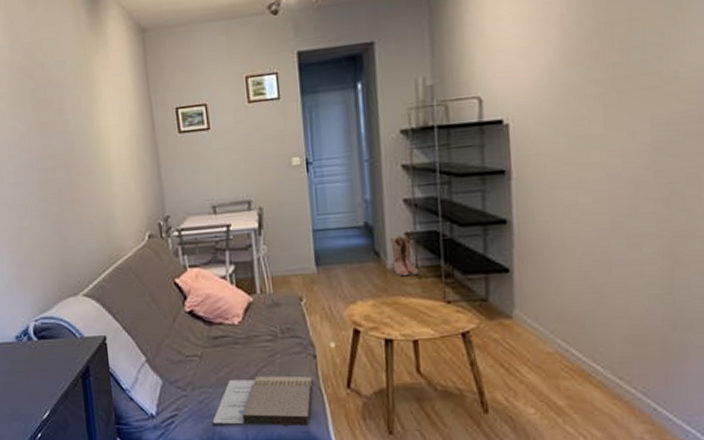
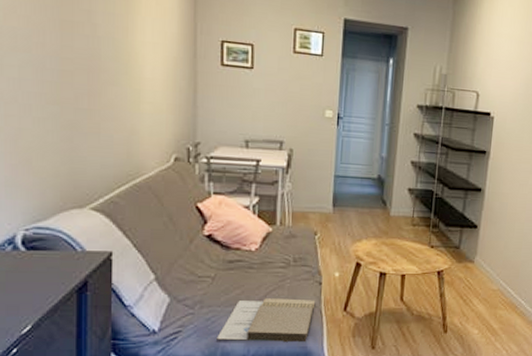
boots: present [390,235,420,277] -> none [394,190,415,224]

